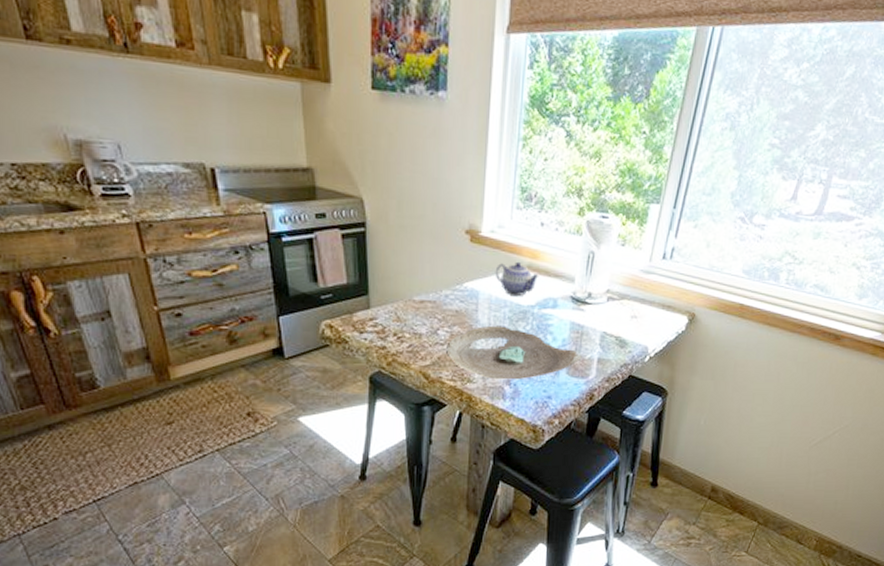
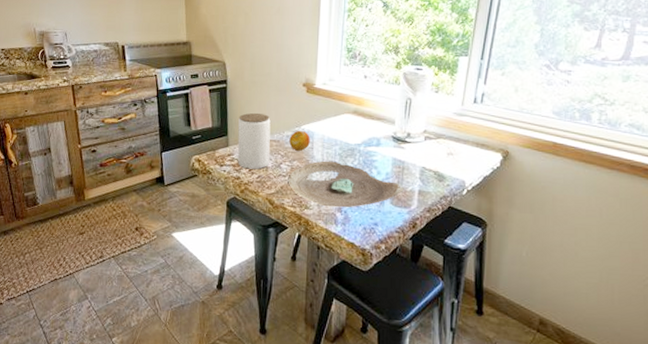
jar: none [381,266,425,337] -> present [237,113,271,170]
fruit: none [448,288,474,314] -> present [289,130,310,151]
teapot: present [495,261,539,296] -> none [327,107,364,136]

